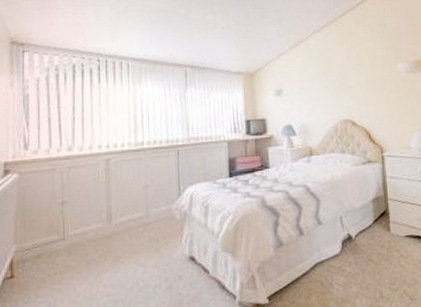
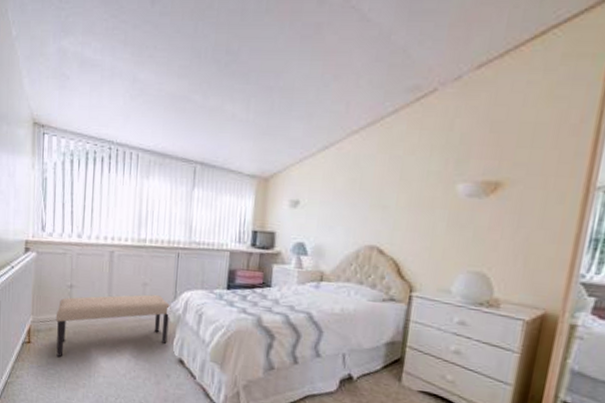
bench: none [45,195,176,285] -> present [55,294,171,357]

